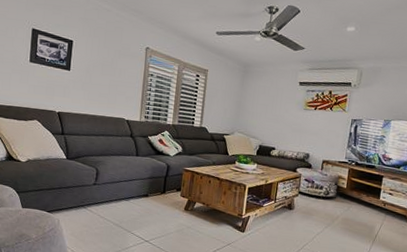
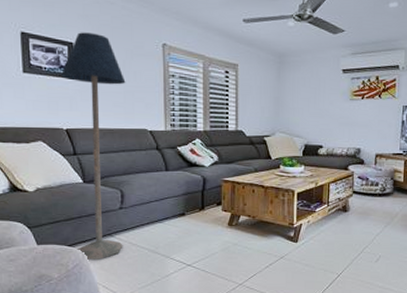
floor lamp: none [52,32,112,227] -> present [61,32,126,260]

